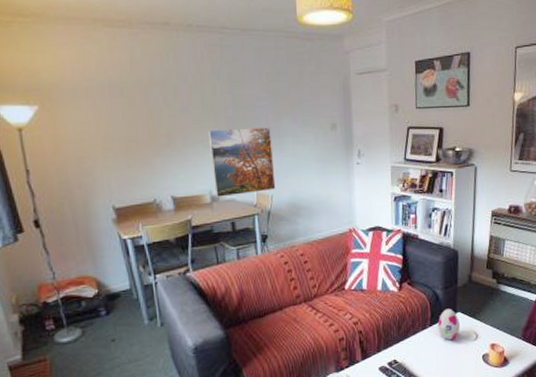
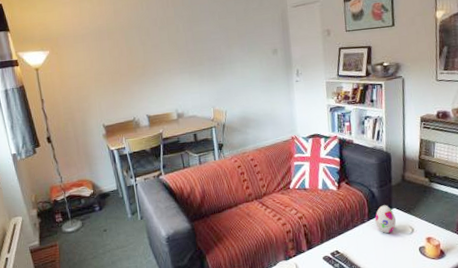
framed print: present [208,127,276,197] -> none [173,56,229,114]

